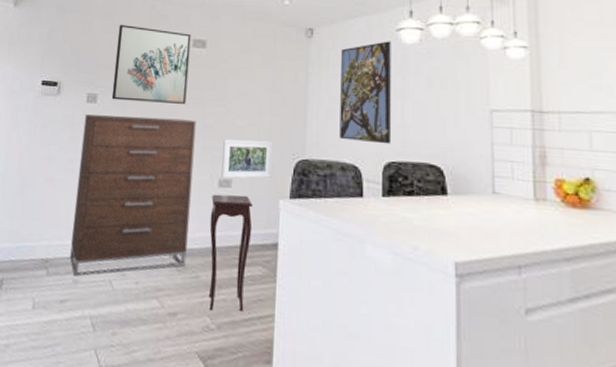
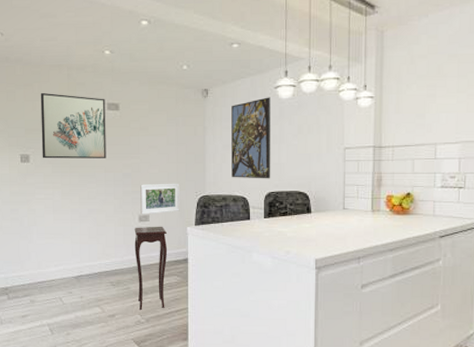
dresser: present [70,114,196,277] -> none [21,171,118,298]

